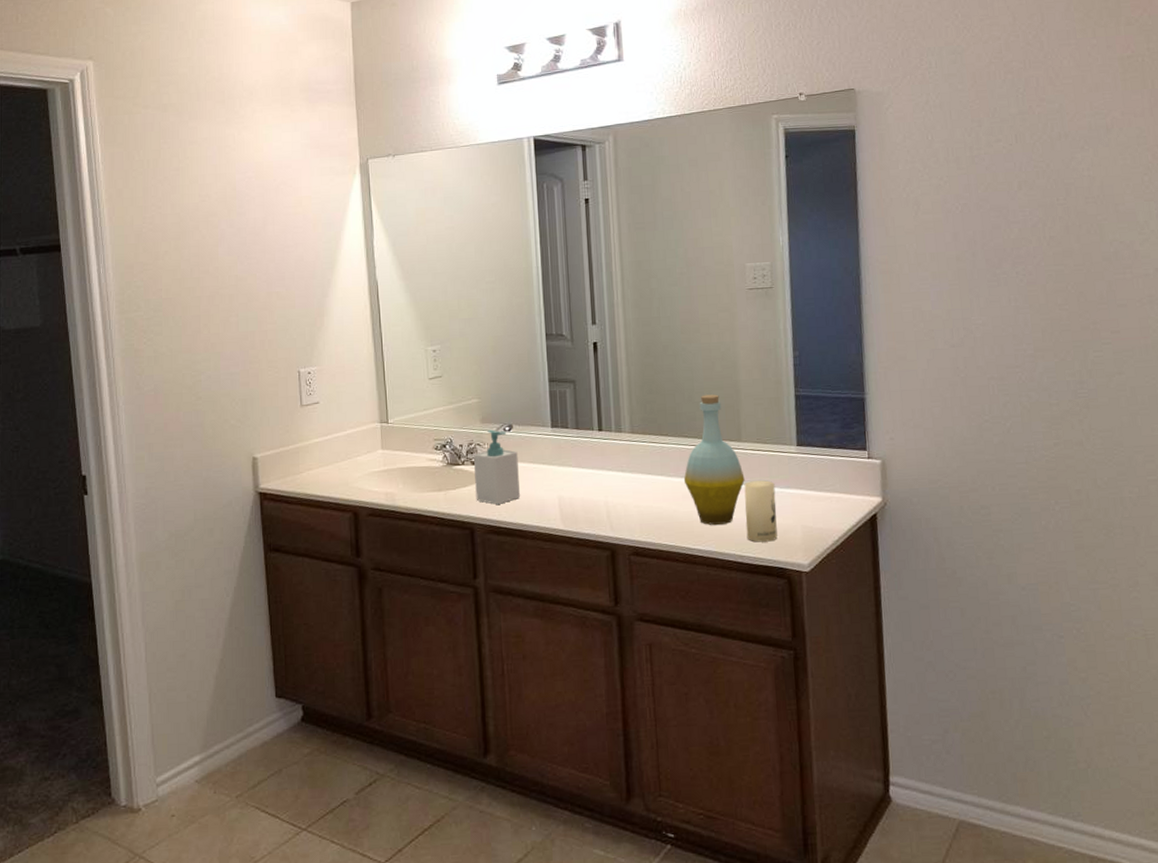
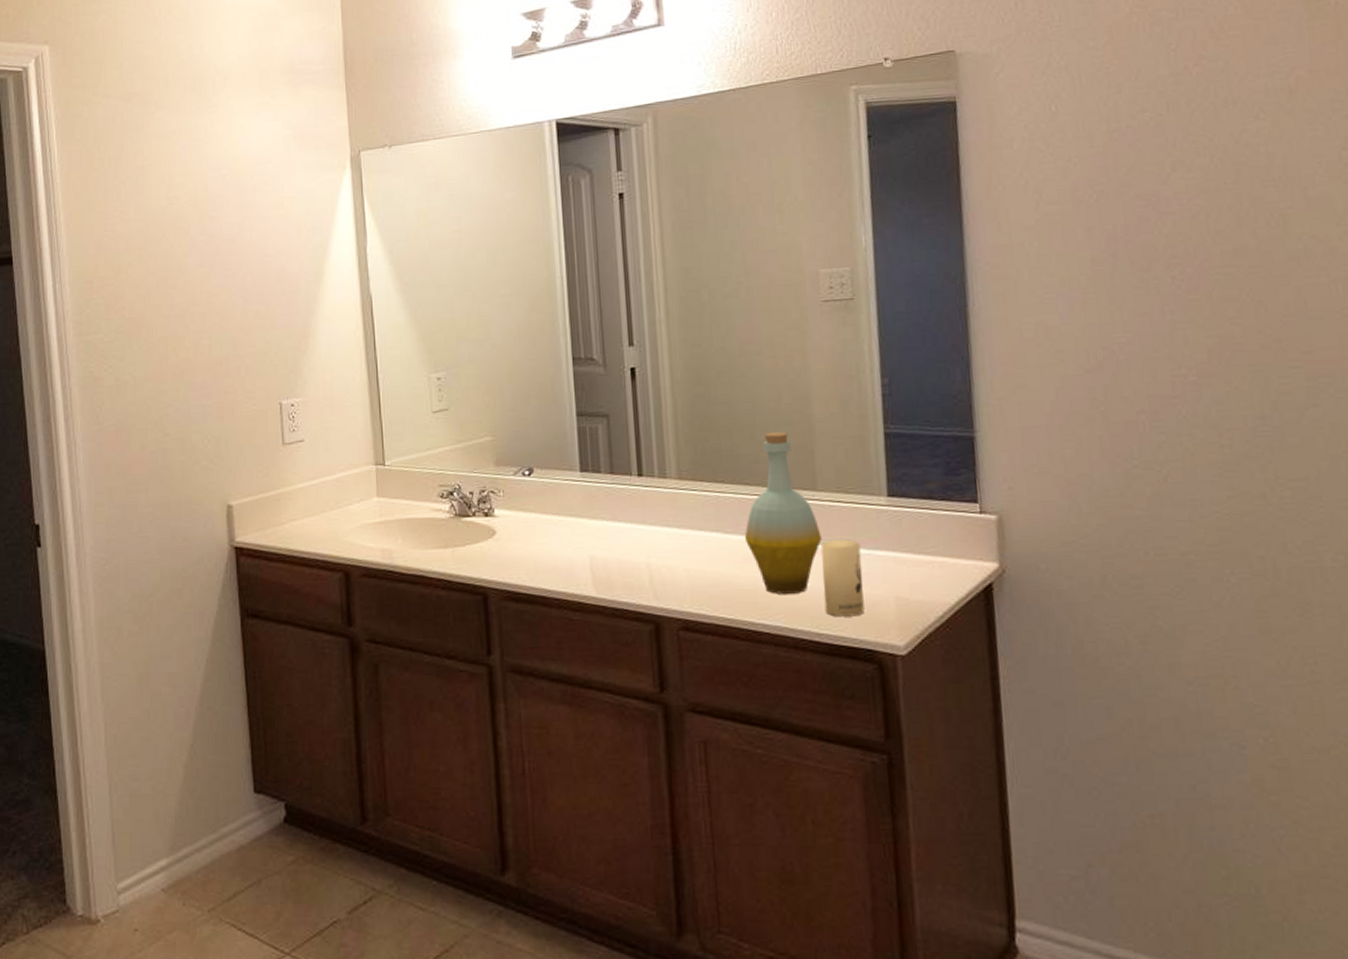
soap bottle: present [473,429,520,505] -> none [485,473,543,565]

